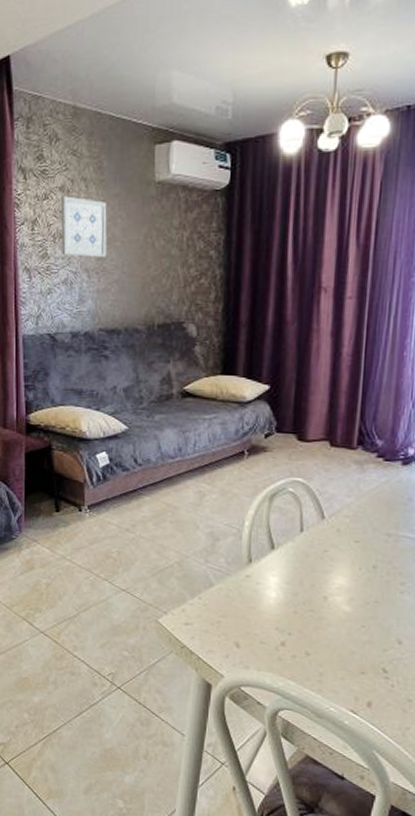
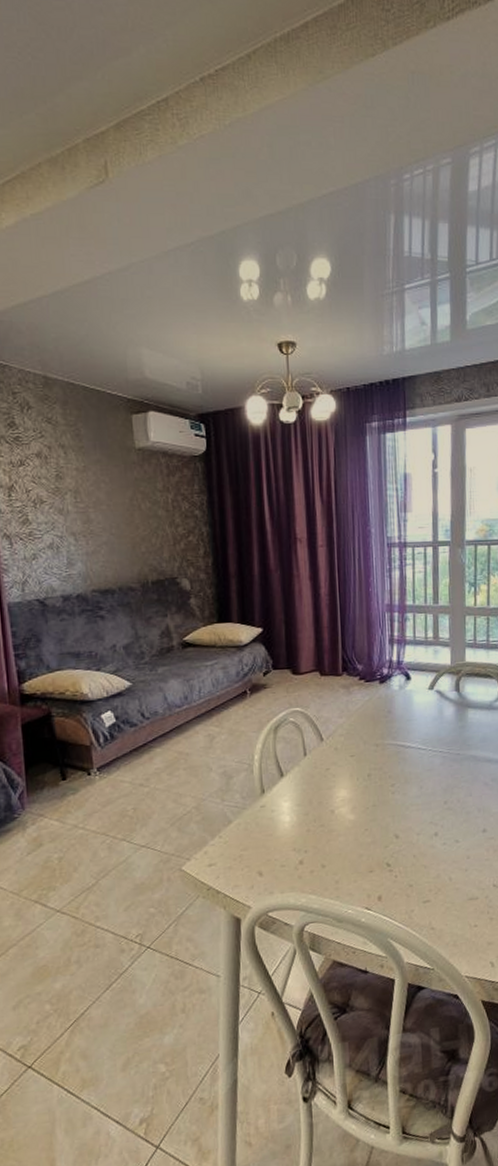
wall art: present [61,196,107,258] -> none [39,462,92,522]

